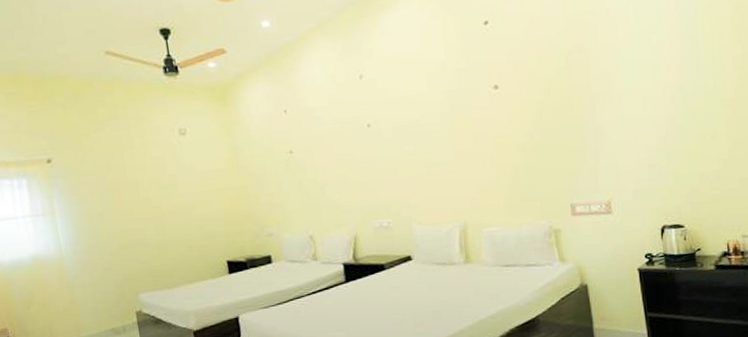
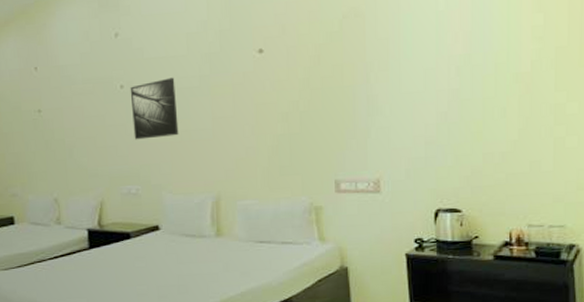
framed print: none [376,115,425,176] -> present [130,77,179,140]

